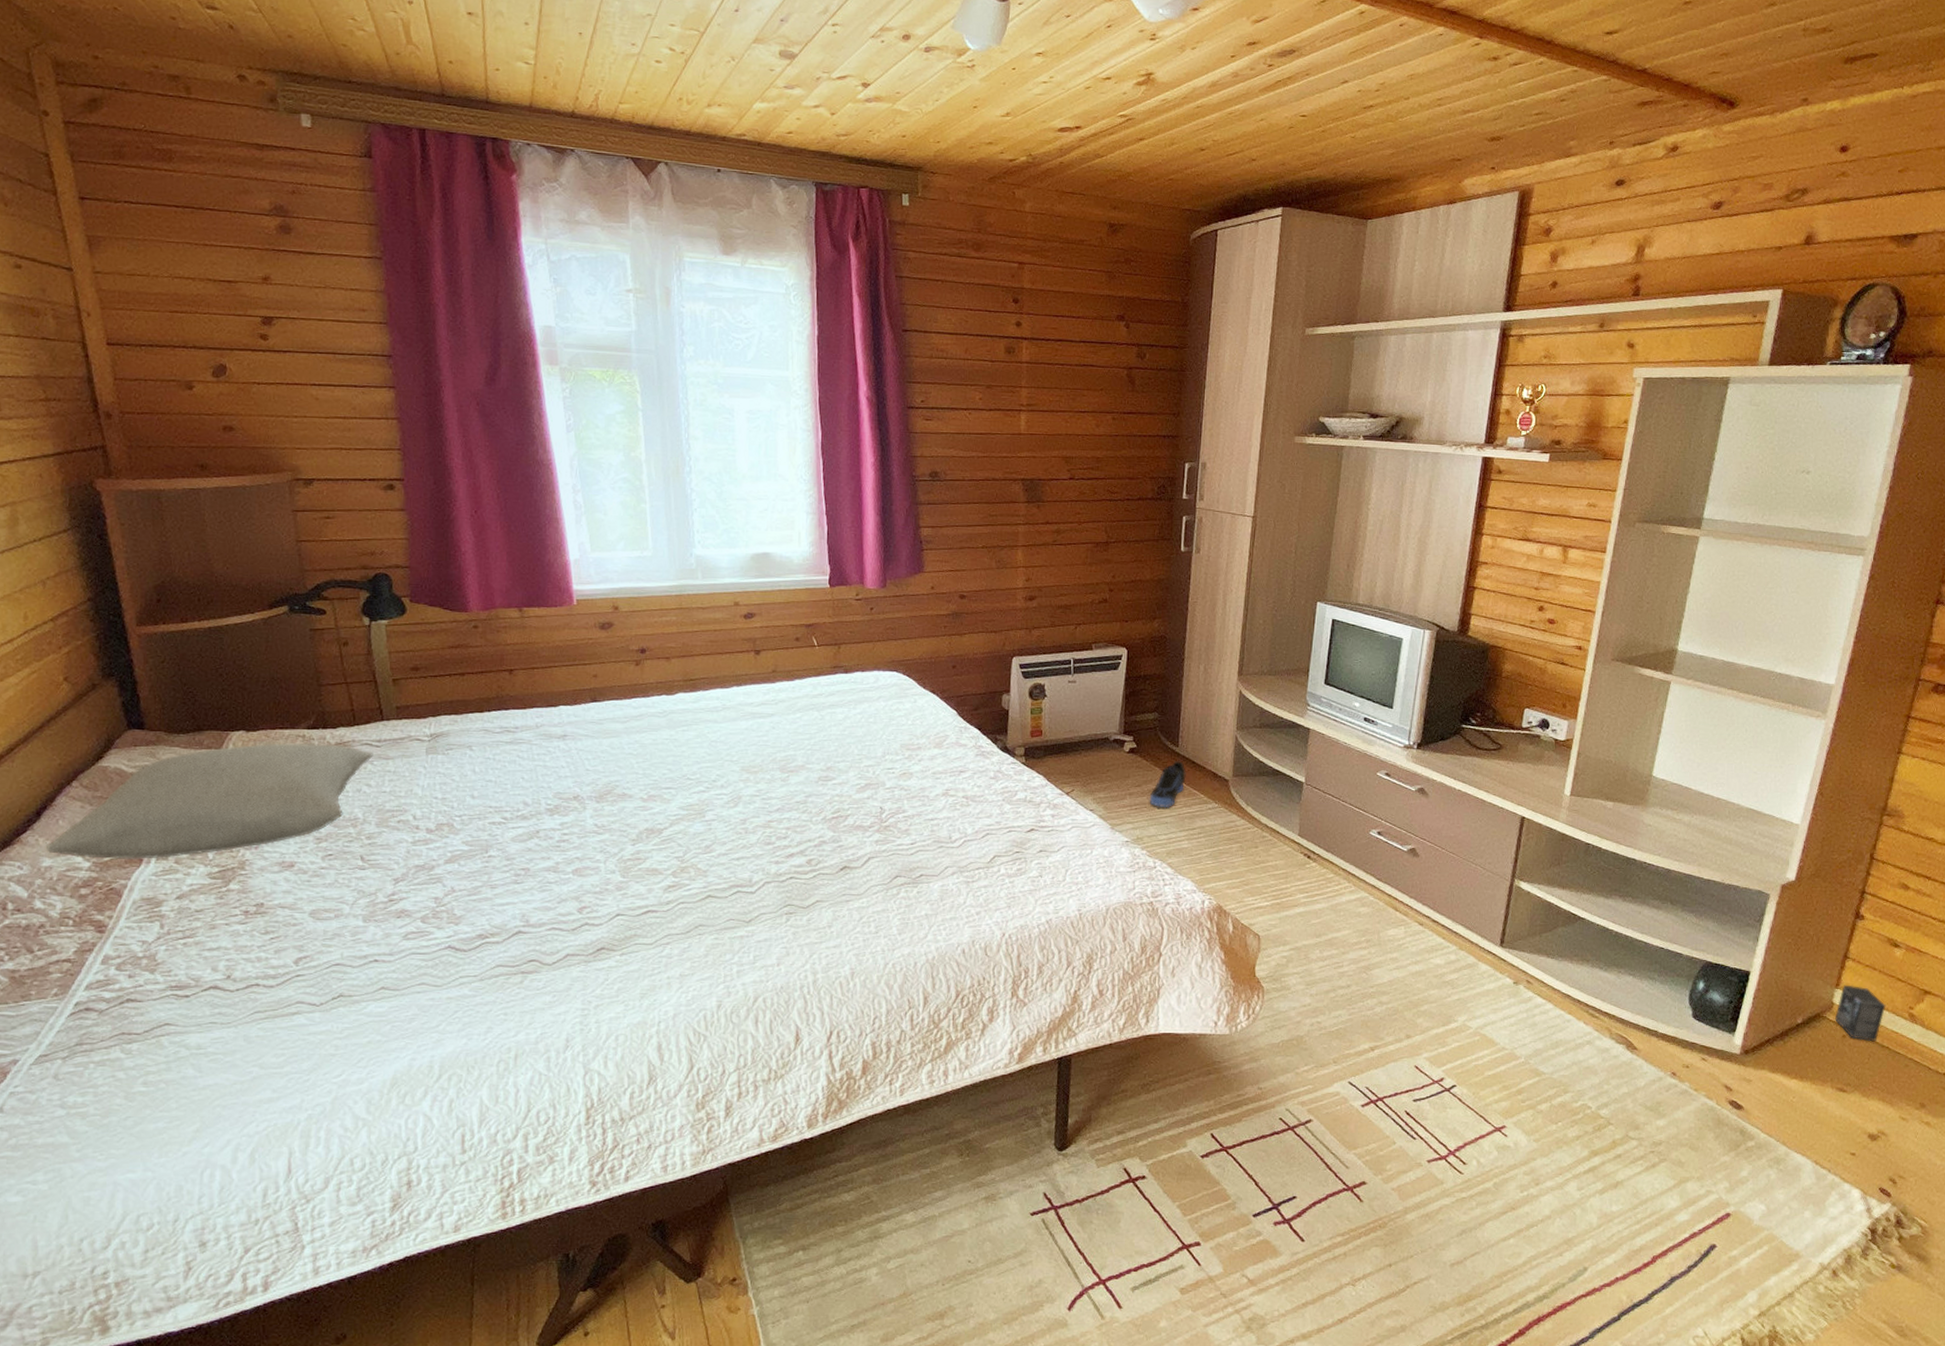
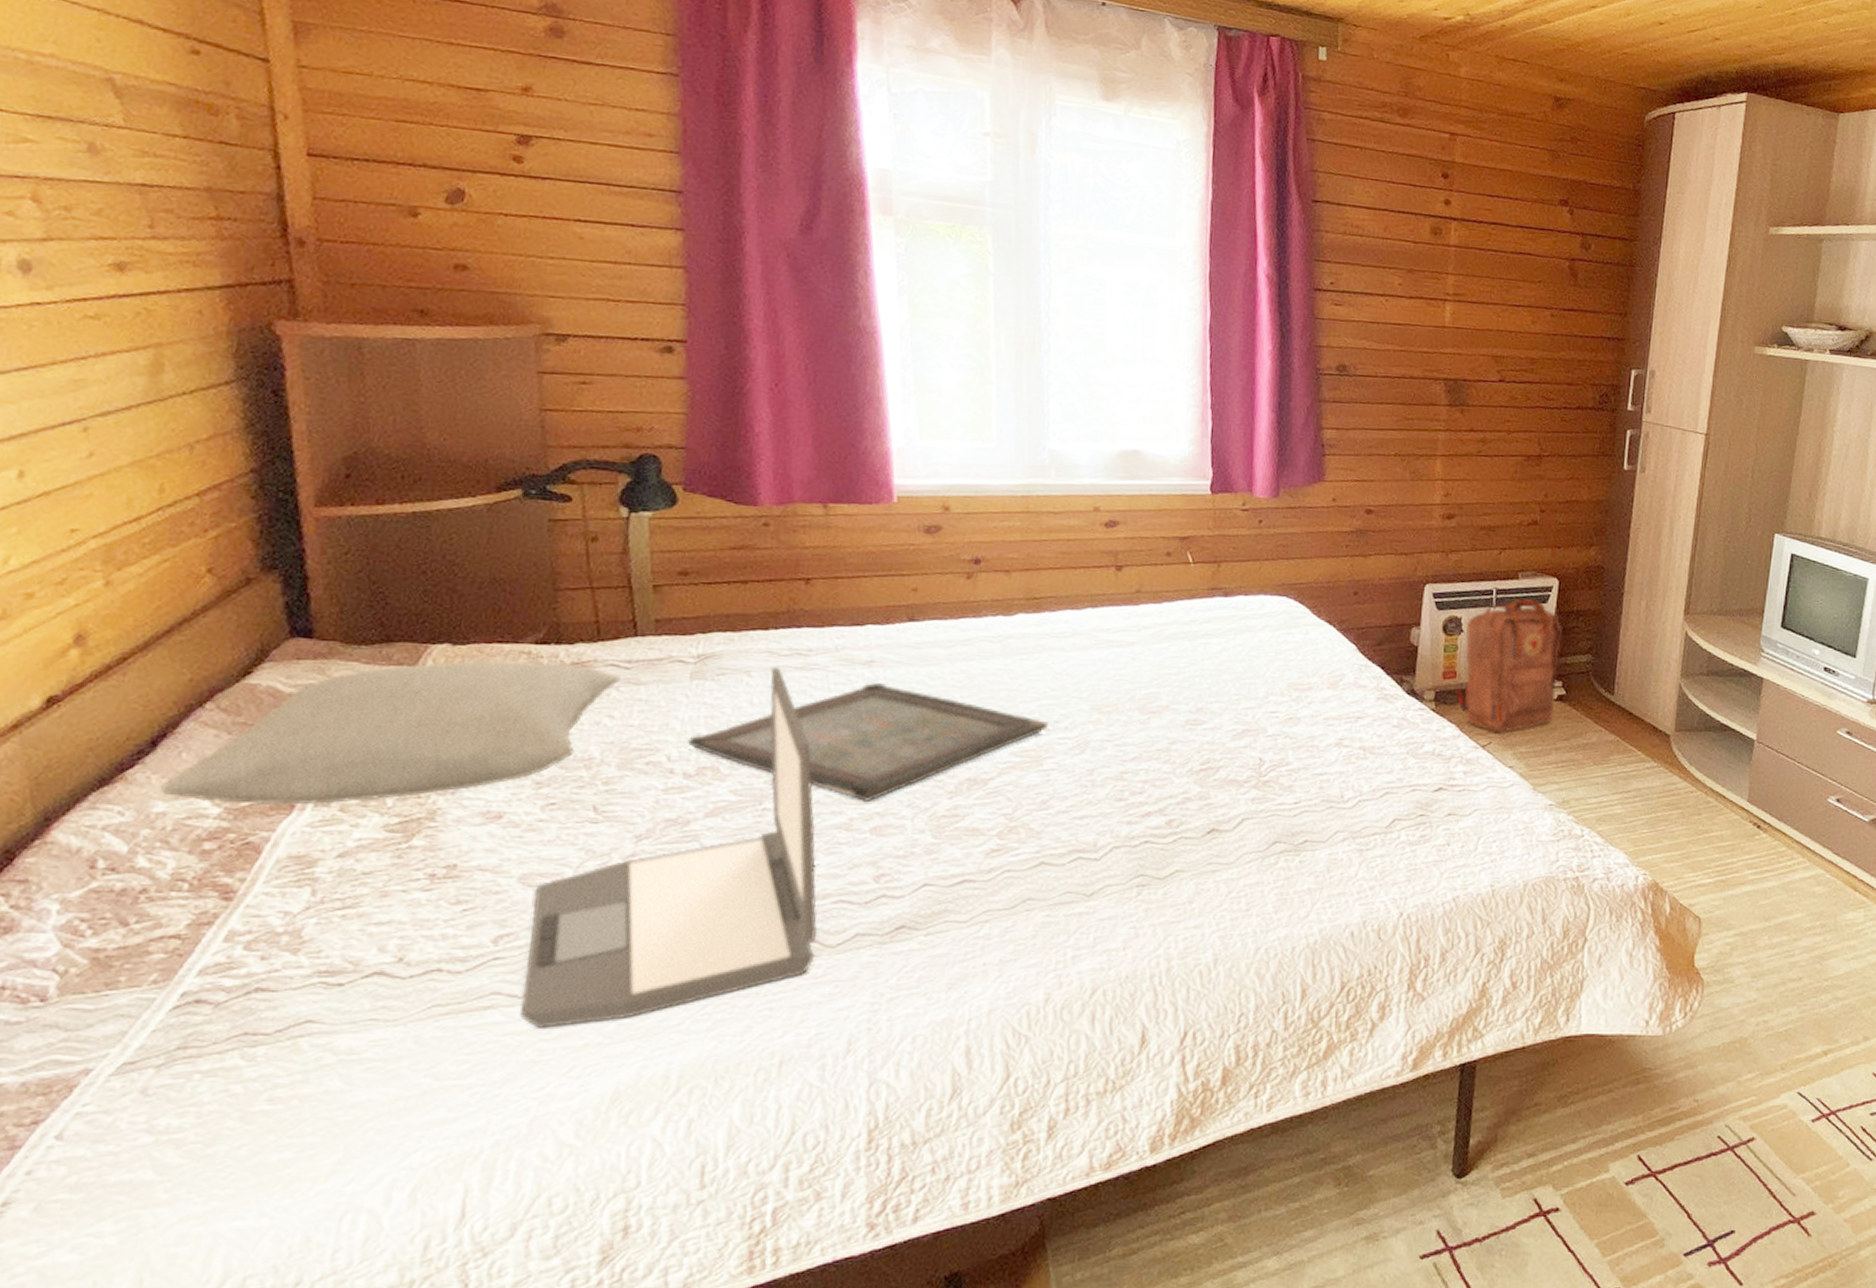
laptop: none [319,742,537,1029] -> present [520,667,817,1028]
serving tray: none [428,753,708,849] -> present [688,683,1049,801]
backpack: none [1043,667,1131,781] -> present [1457,599,1562,733]
sneaker: present [1149,761,1186,808] -> none [1578,711,1622,767]

